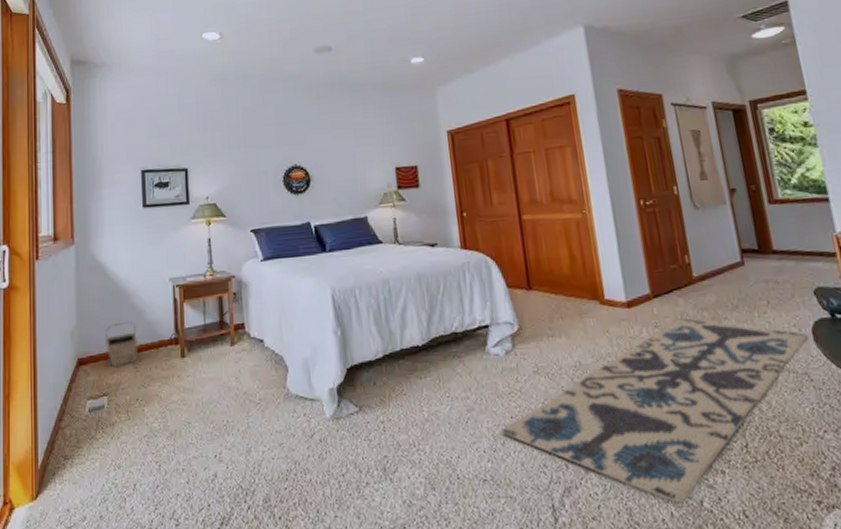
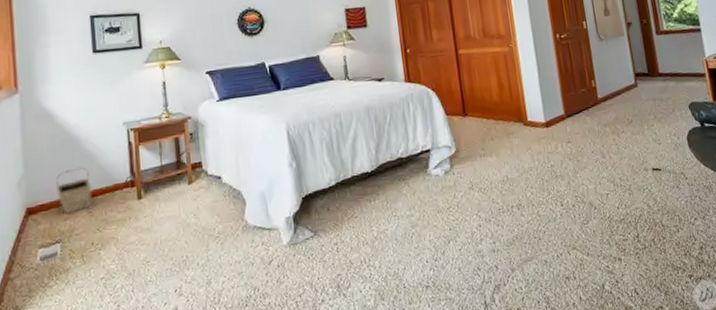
rug: present [501,318,808,503] -> none [441,133,684,288]

